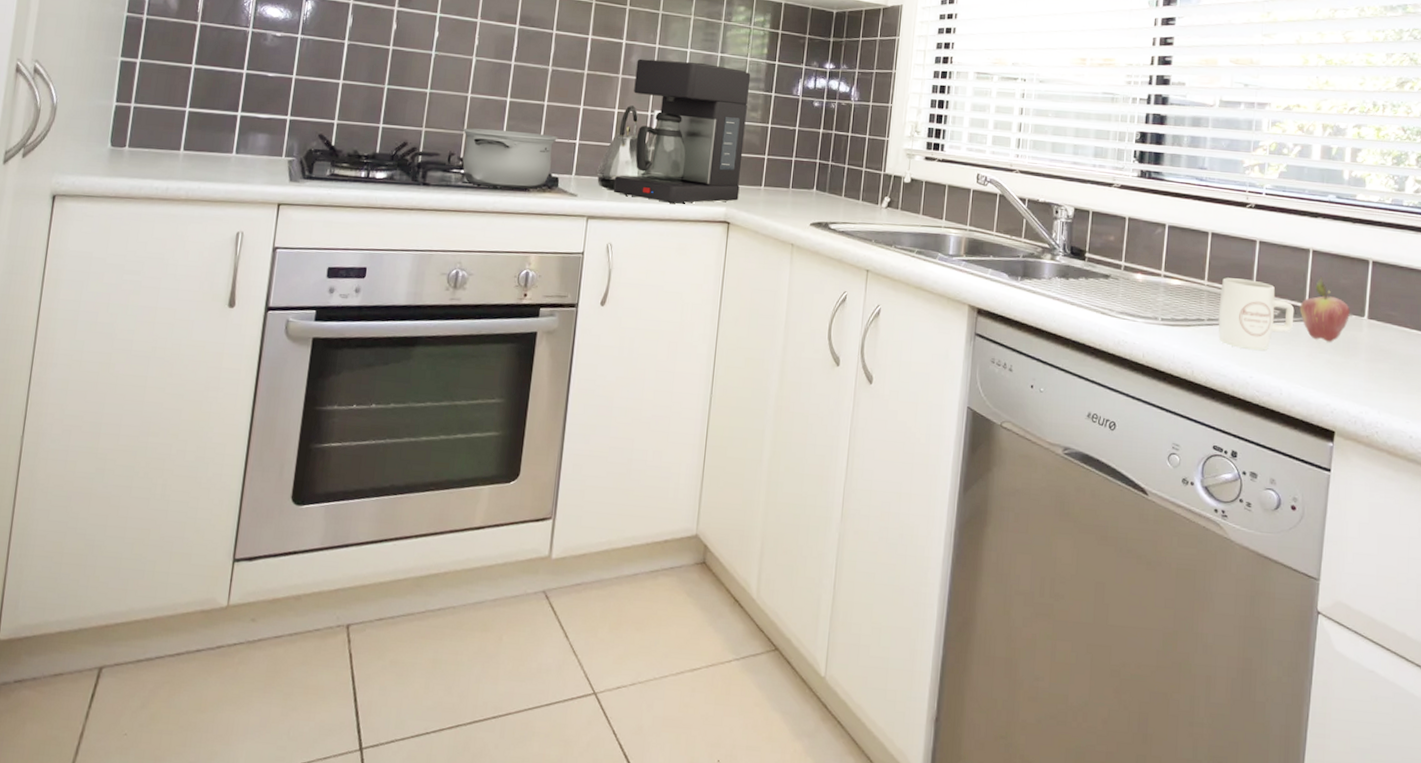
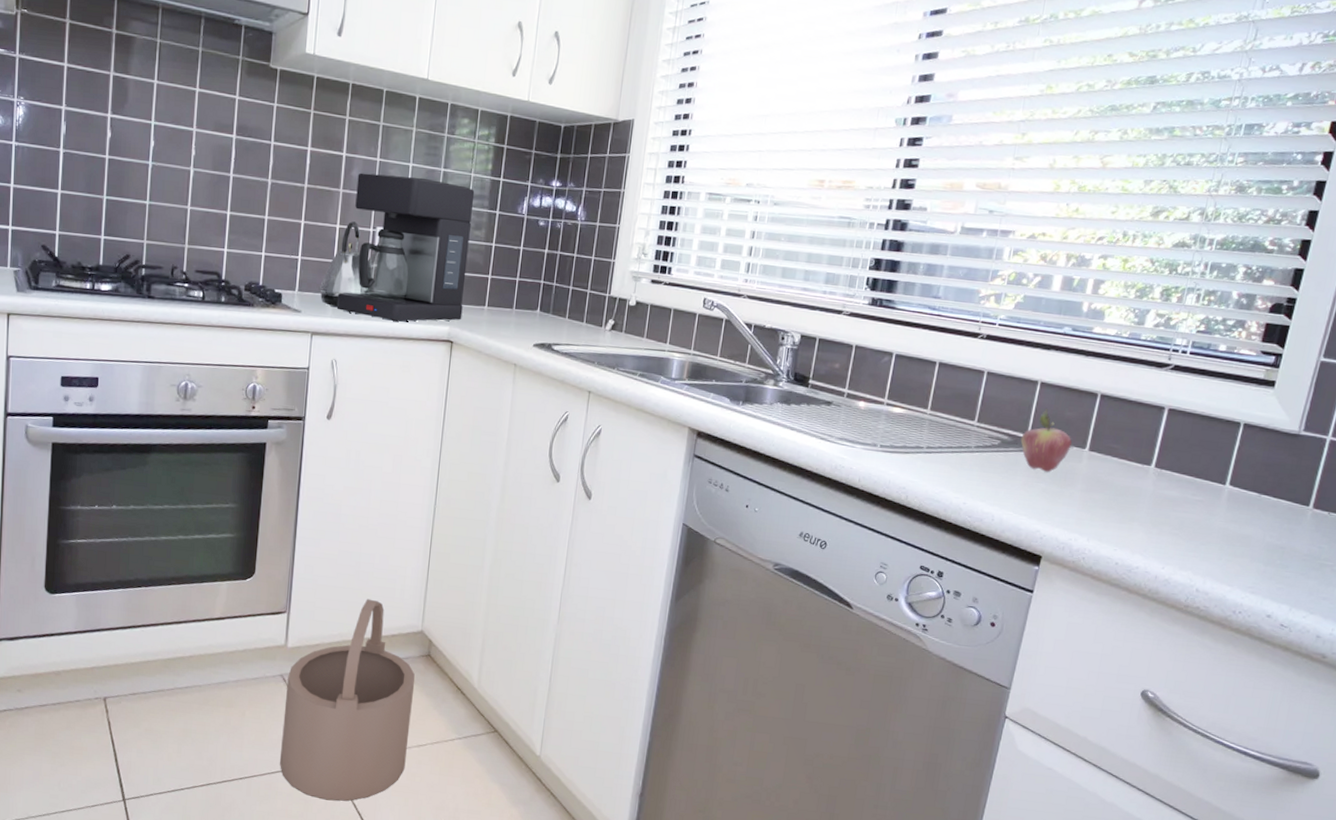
cooking pot: present [462,128,559,189] -> none [184,241,280,304]
wooden bucket: none [538,500,689,741] -> present [280,599,415,801]
mug: present [1218,277,1295,351] -> none [936,407,1016,479]

